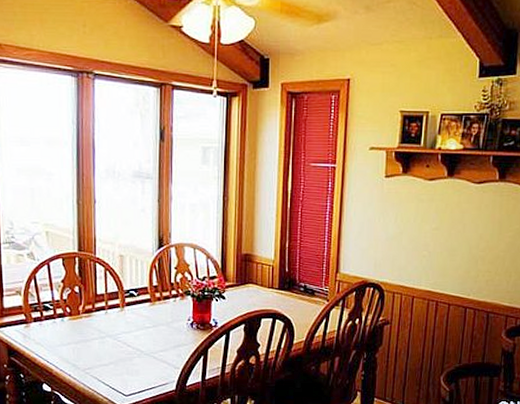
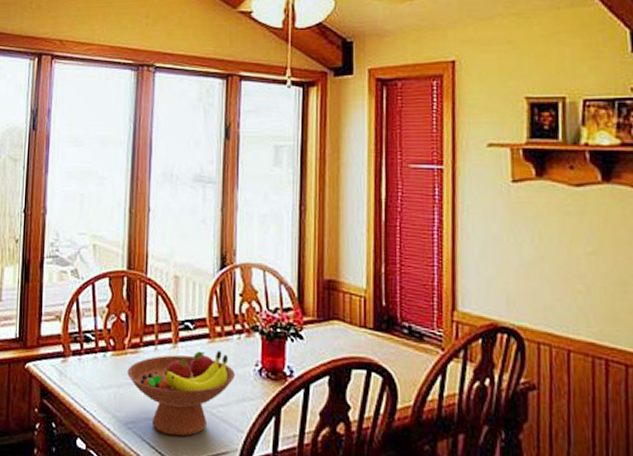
fruit bowl: none [83,311,172,376] -> present [127,351,235,437]

